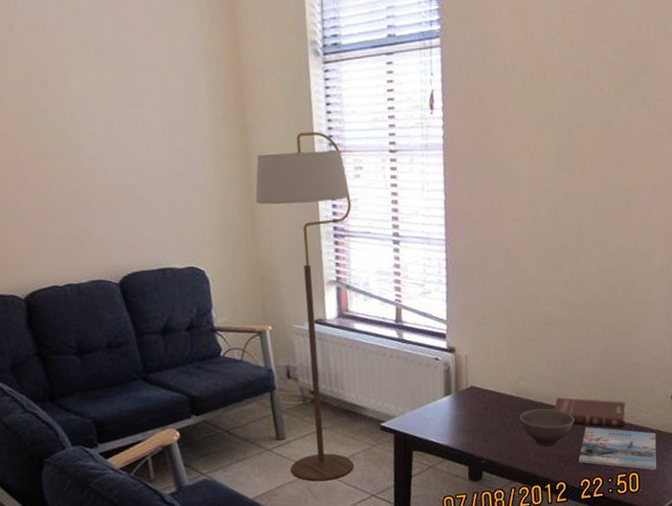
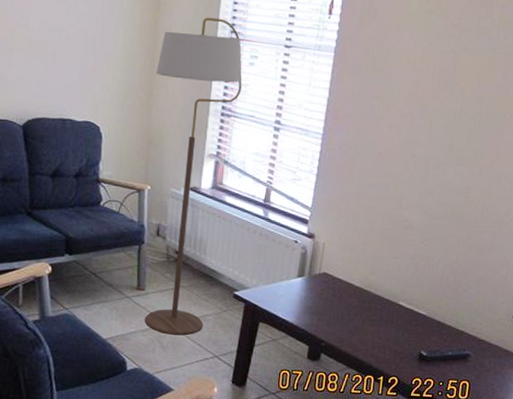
bowl: present [519,408,575,447] -> none [364,304,417,342]
book: present [553,397,626,428] -> none [398,297,468,336]
magazine: present [578,427,657,471] -> none [414,329,493,383]

